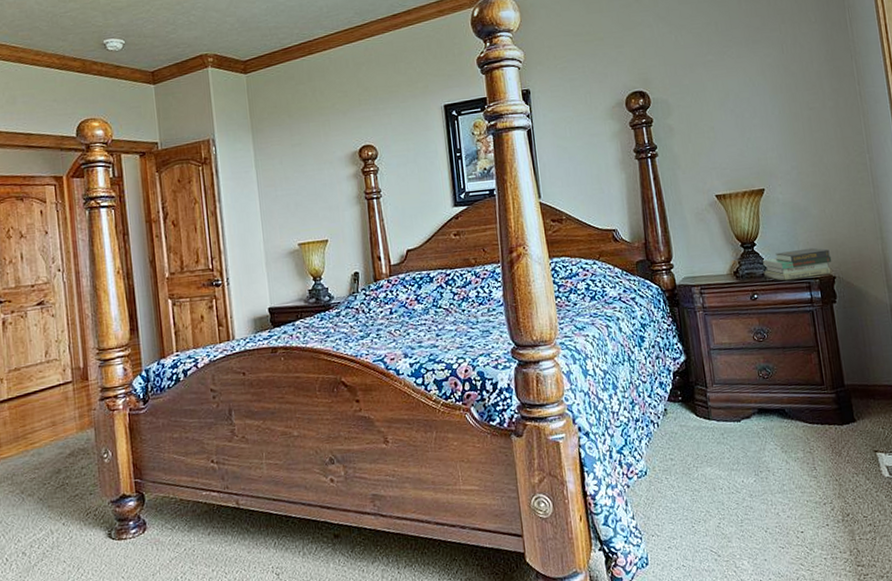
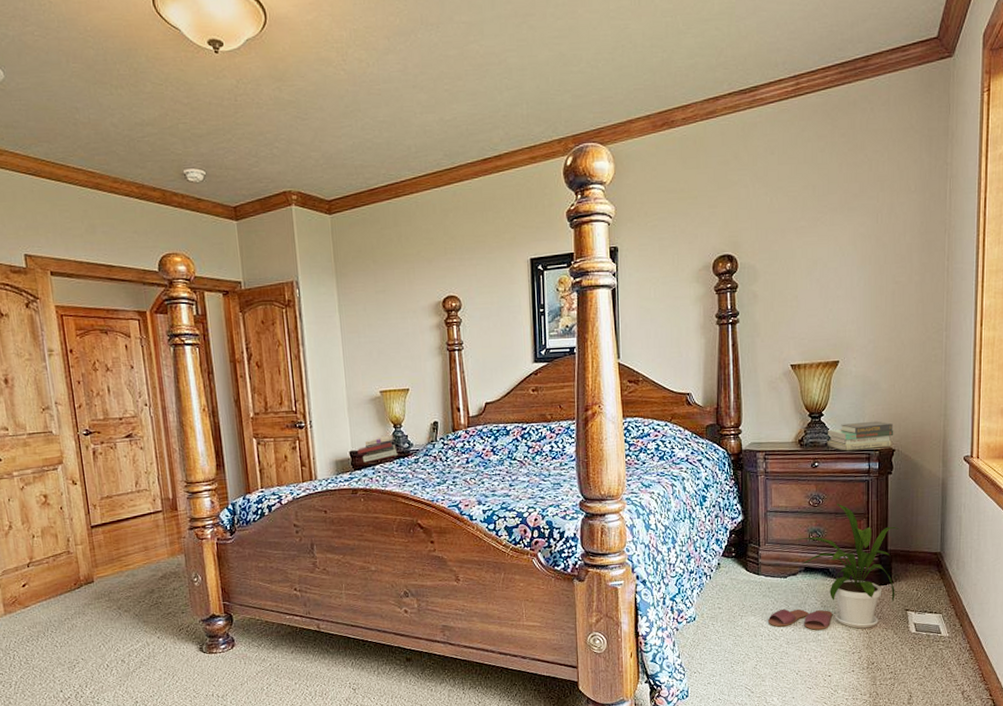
books: none [276,288,319,320] -> present [357,435,398,464]
slippers: none [726,455,795,480] -> present [768,608,832,630]
house plant: none [745,336,861,476] -> present [796,503,899,629]

